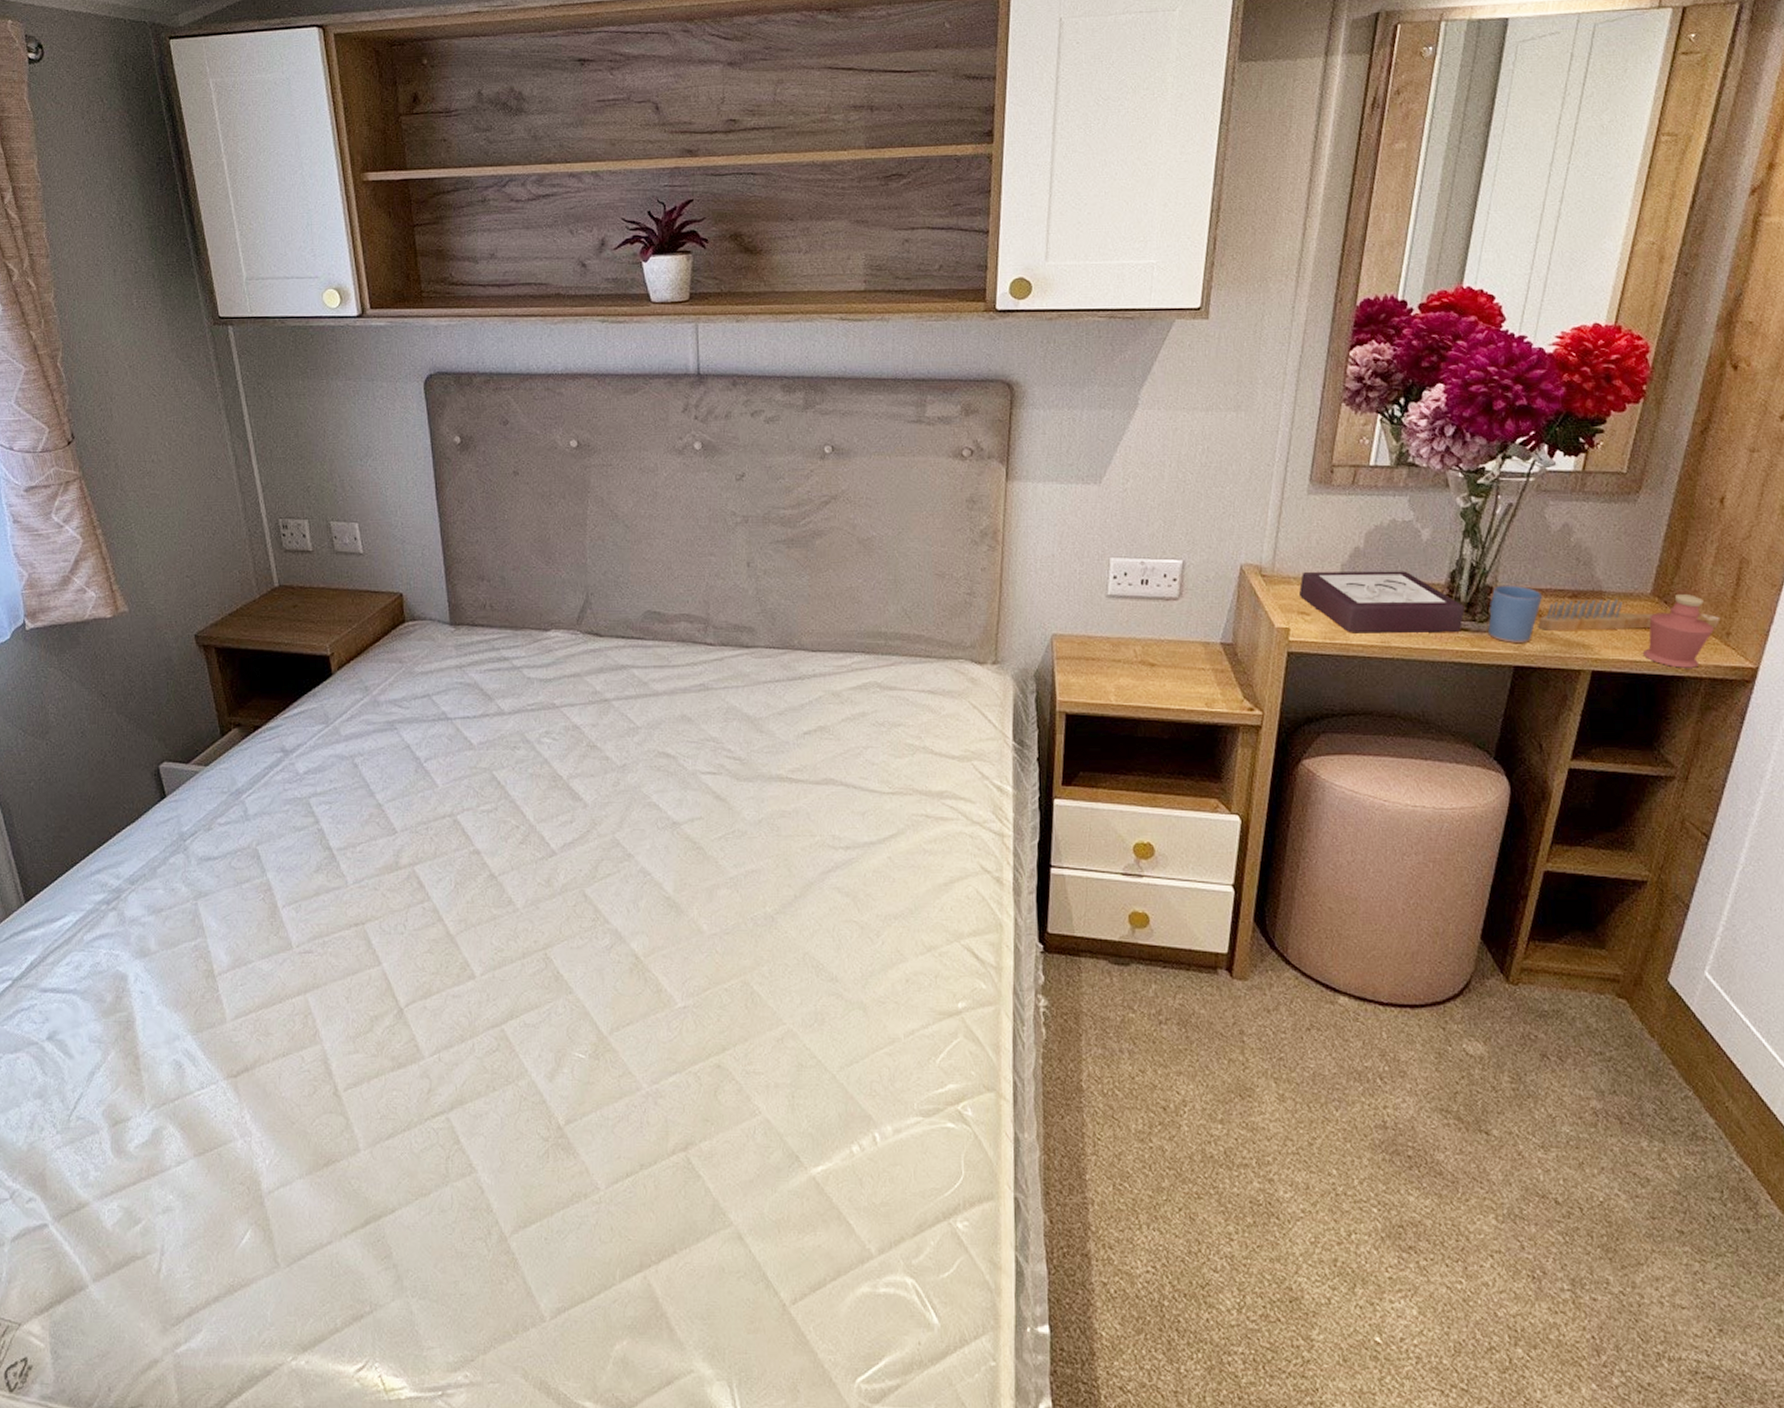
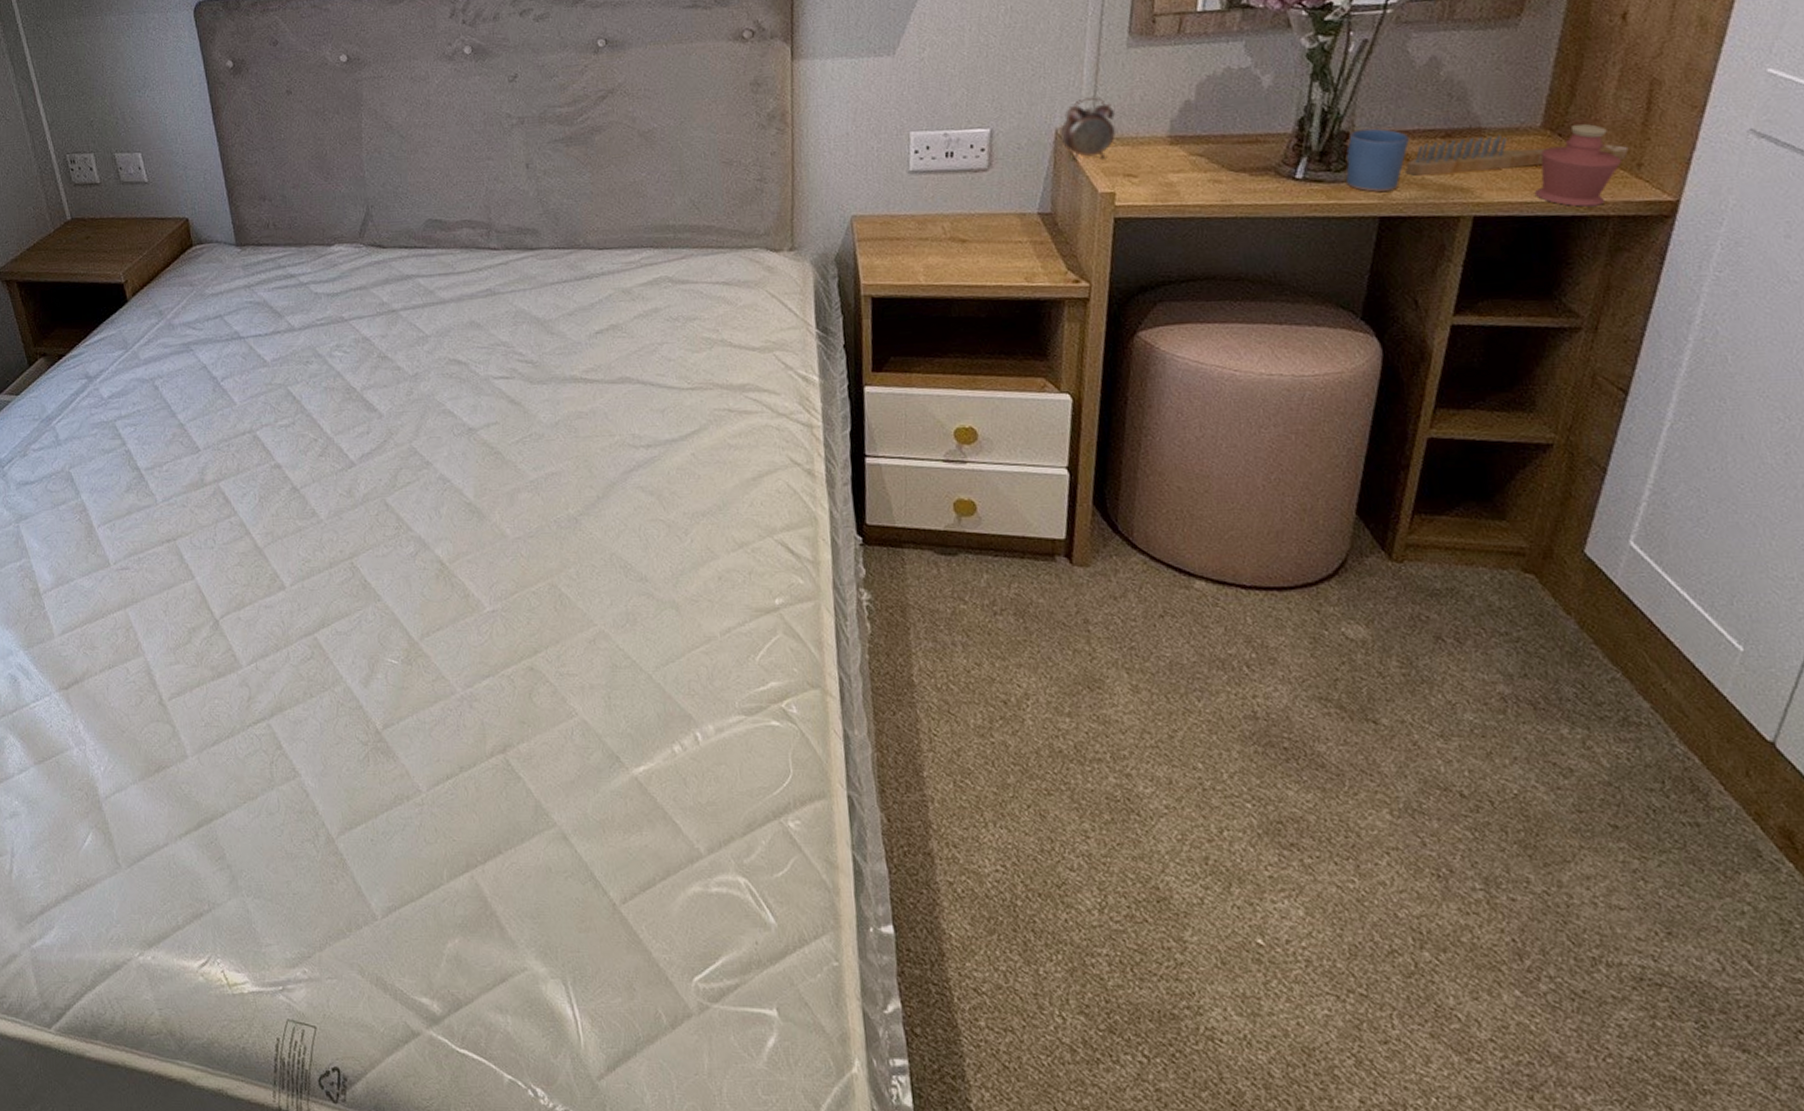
alarm clock: none [1244,537,1294,595] -> present [1059,97,1117,160]
jewelry box: present [1299,571,1465,634] -> none [1124,122,1317,194]

